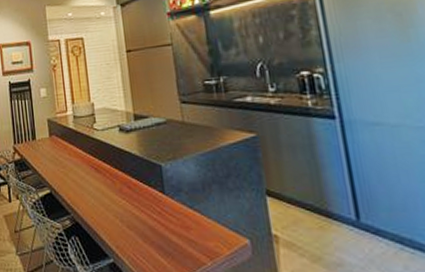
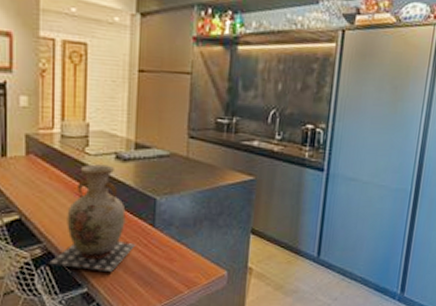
vase: none [78,137,151,243] -> present [49,164,136,273]

